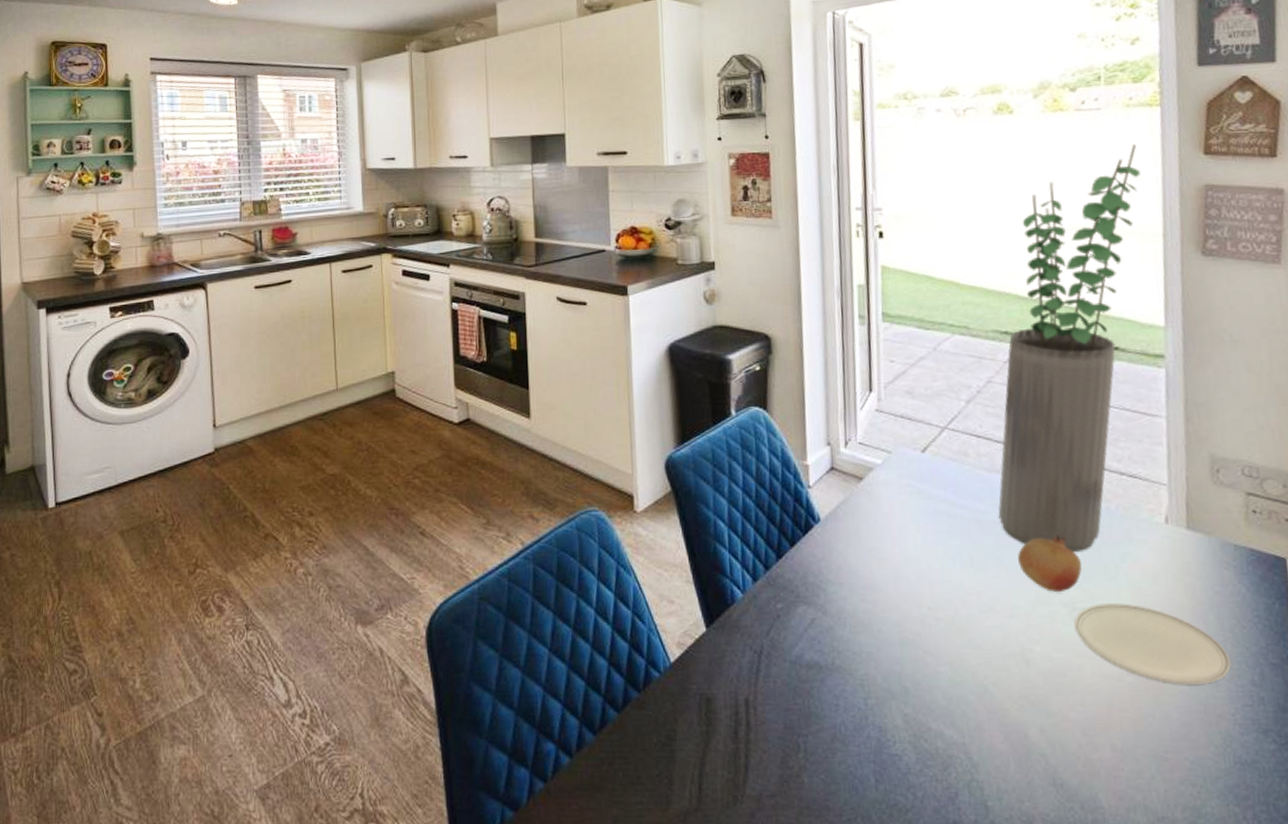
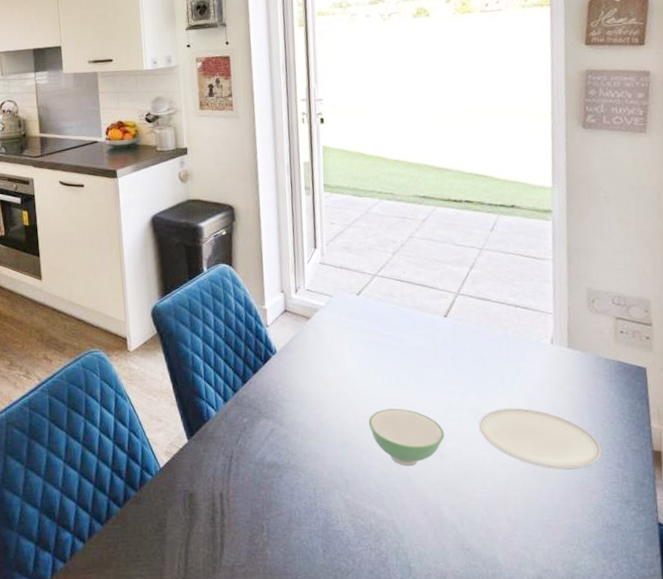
bowl: none [935,598,1032,673] -> present [369,408,445,466]
vase: present [998,144,1140,552] -> none [418,38,533,369]
fruit: present [1018,534,1082,592] -> none [434,356,485,401]

